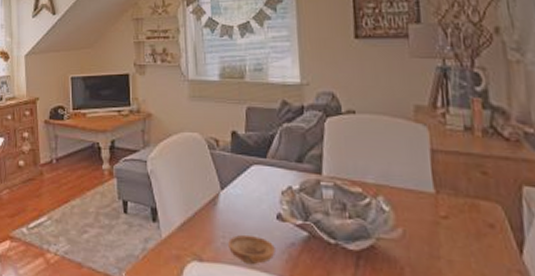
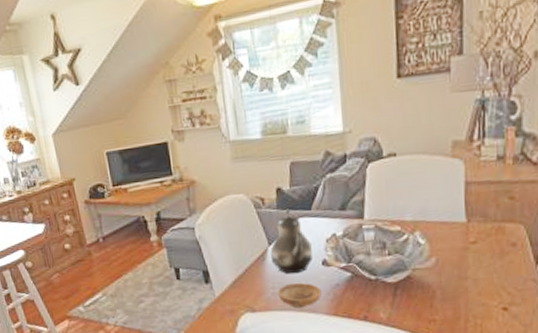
teapot: none [222,153,267,225] -> present [270,208,313,274]

